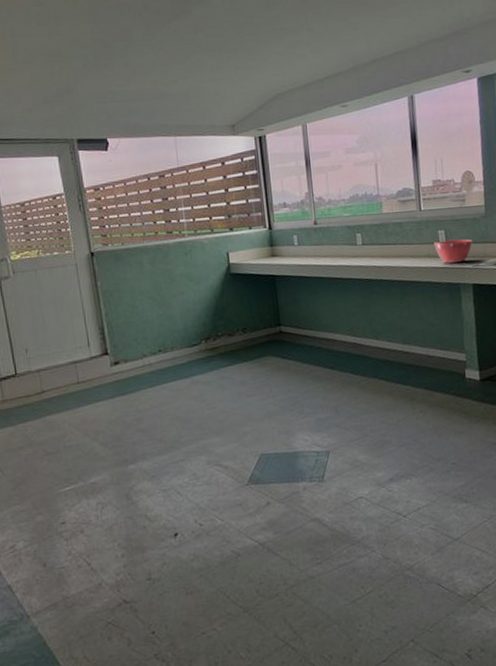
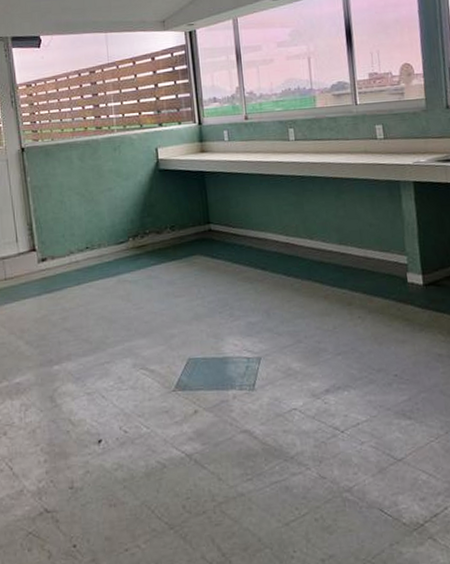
mixing bowl: present [434,239,473,263] -> none [371,134,413,159]

